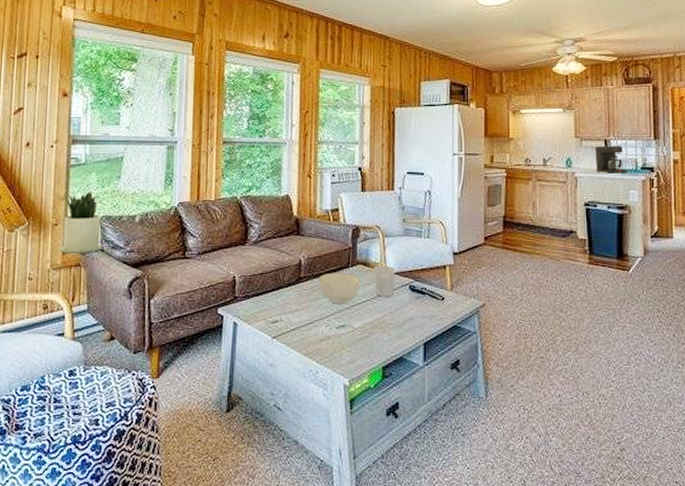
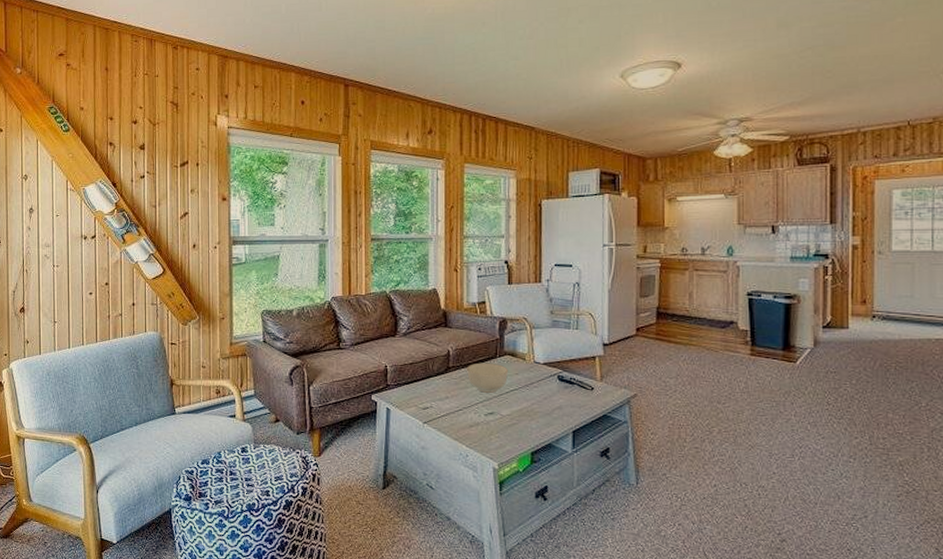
planter: present [59,190,104,255] -> none [227,287,266,345]
candle holder: present [374,265,396,297] -> none [522,356,544,386]
coffee maker: present [595,145,627,174] -> none [761,232,797,261]

